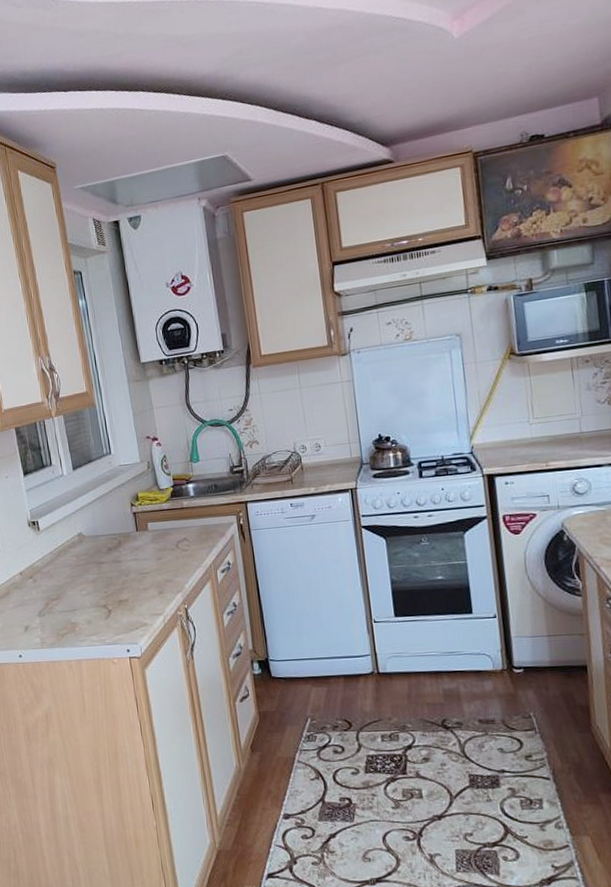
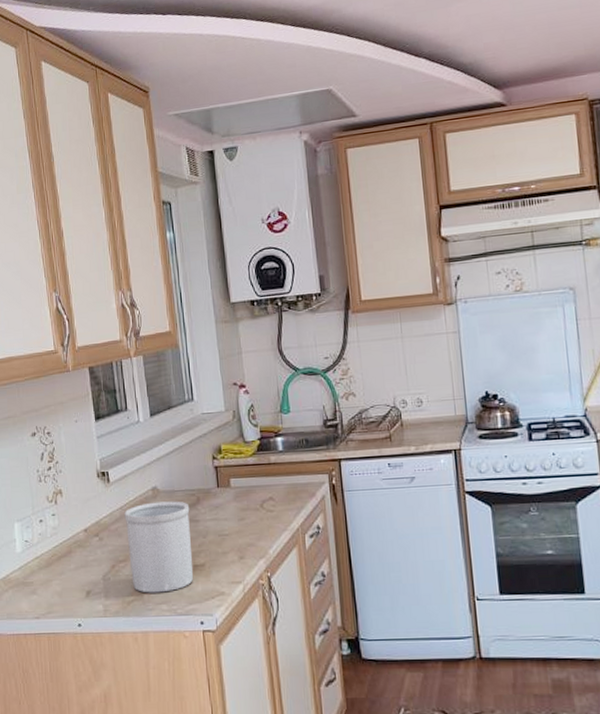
utensil holder: none [54,544,119,627] -> present [124,501,194,593]

